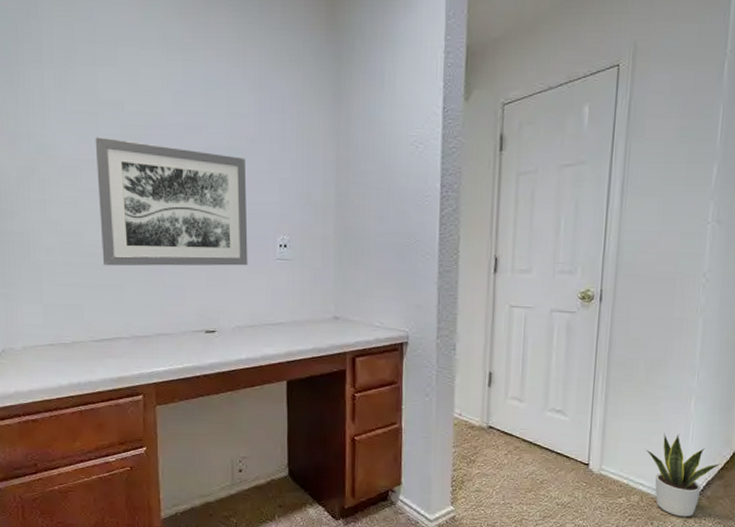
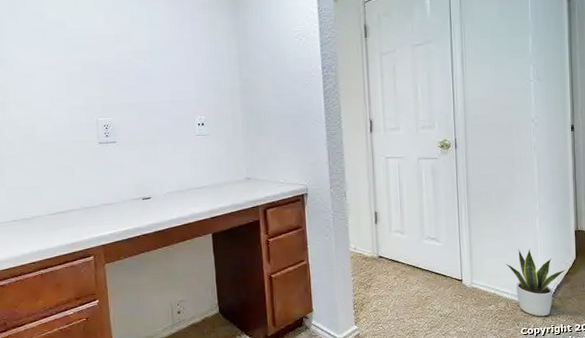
wall art: present [95,137,248,266] -> none [43,49,174,152]

